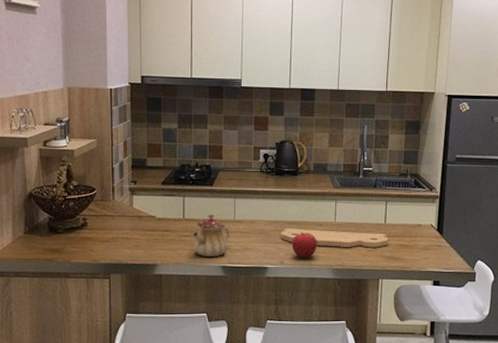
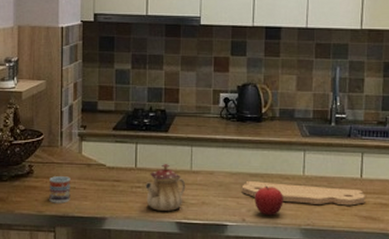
cup: none [103,228,123,253] -> present [49,176,71,203]

